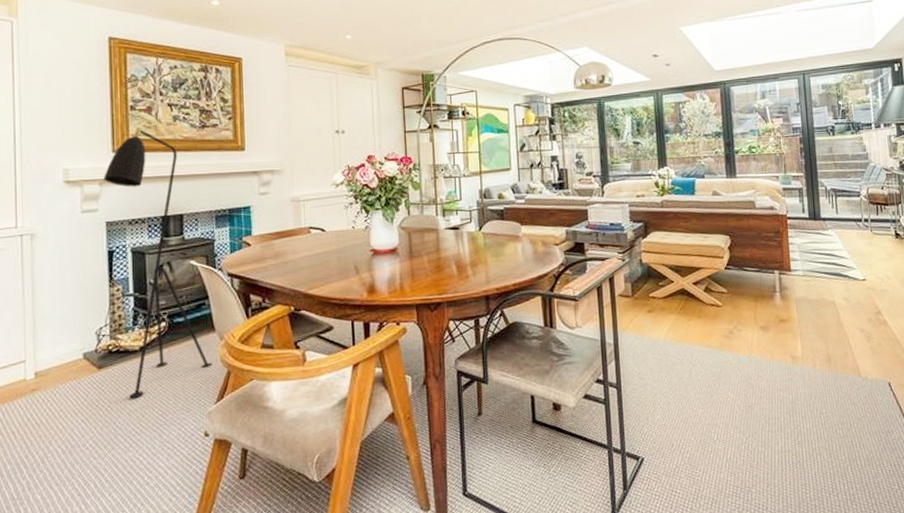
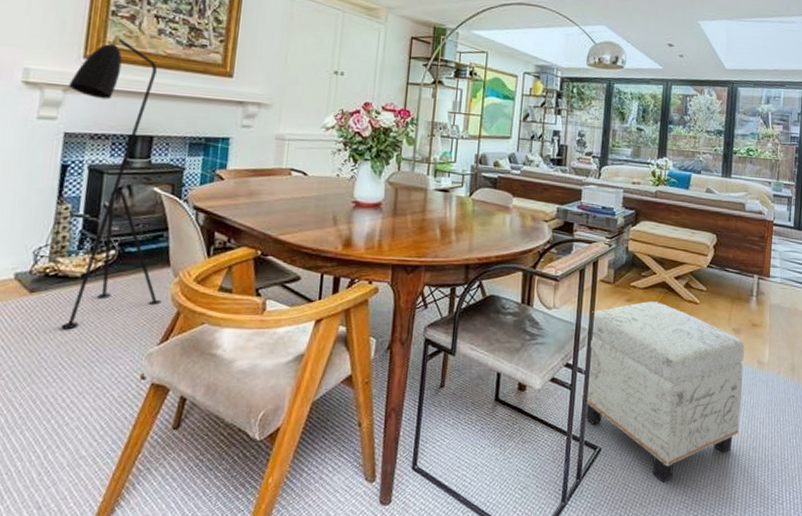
ottoman: none [611,309,782,486] -> present [581,301,745,483]

